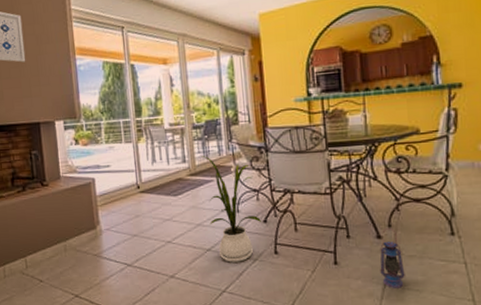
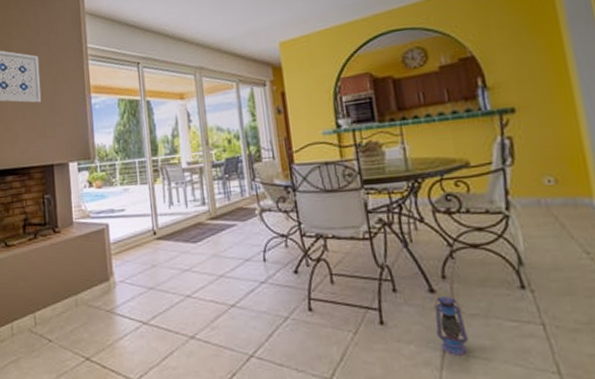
house plant: present [199,155,262,263] -> none [220,196,293,321]

